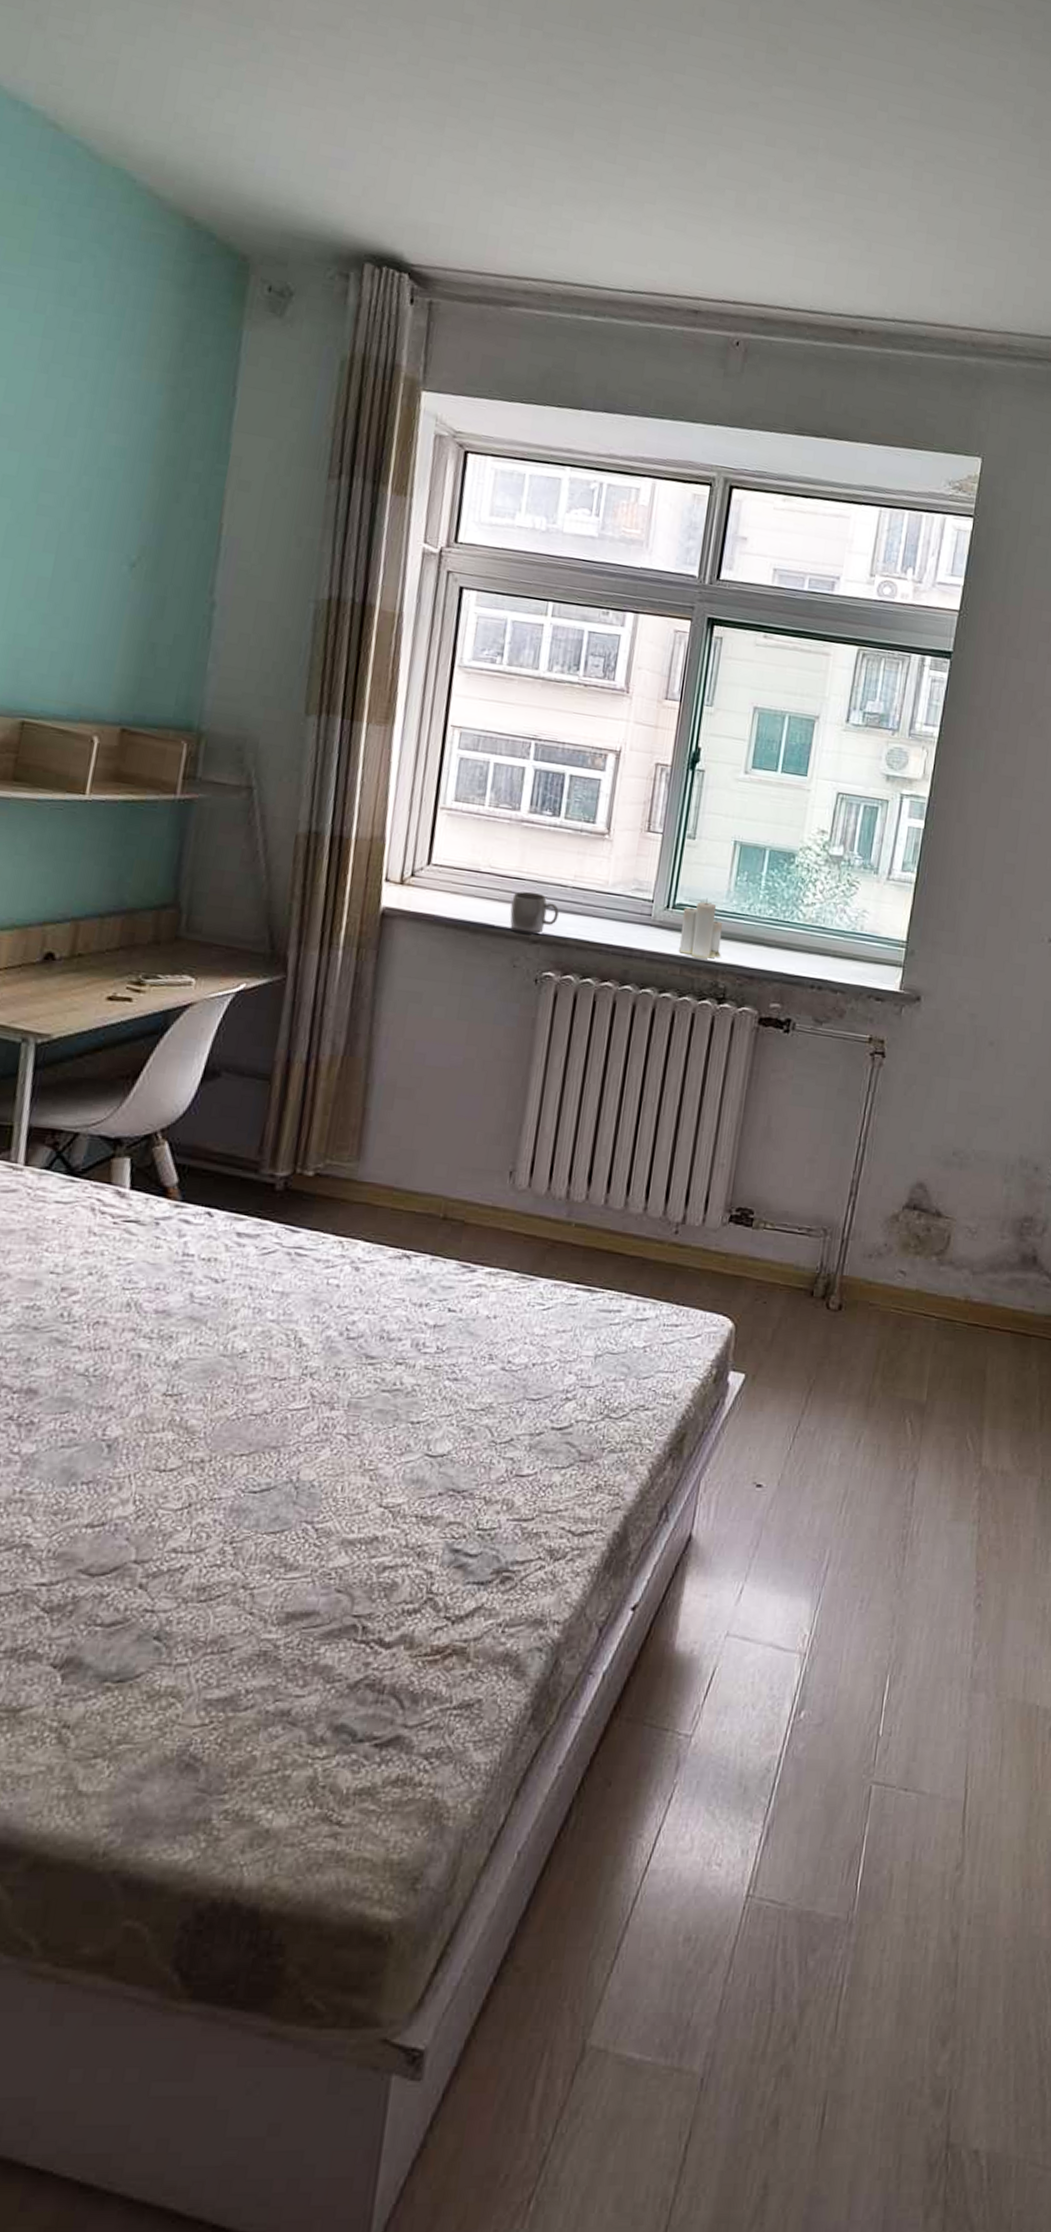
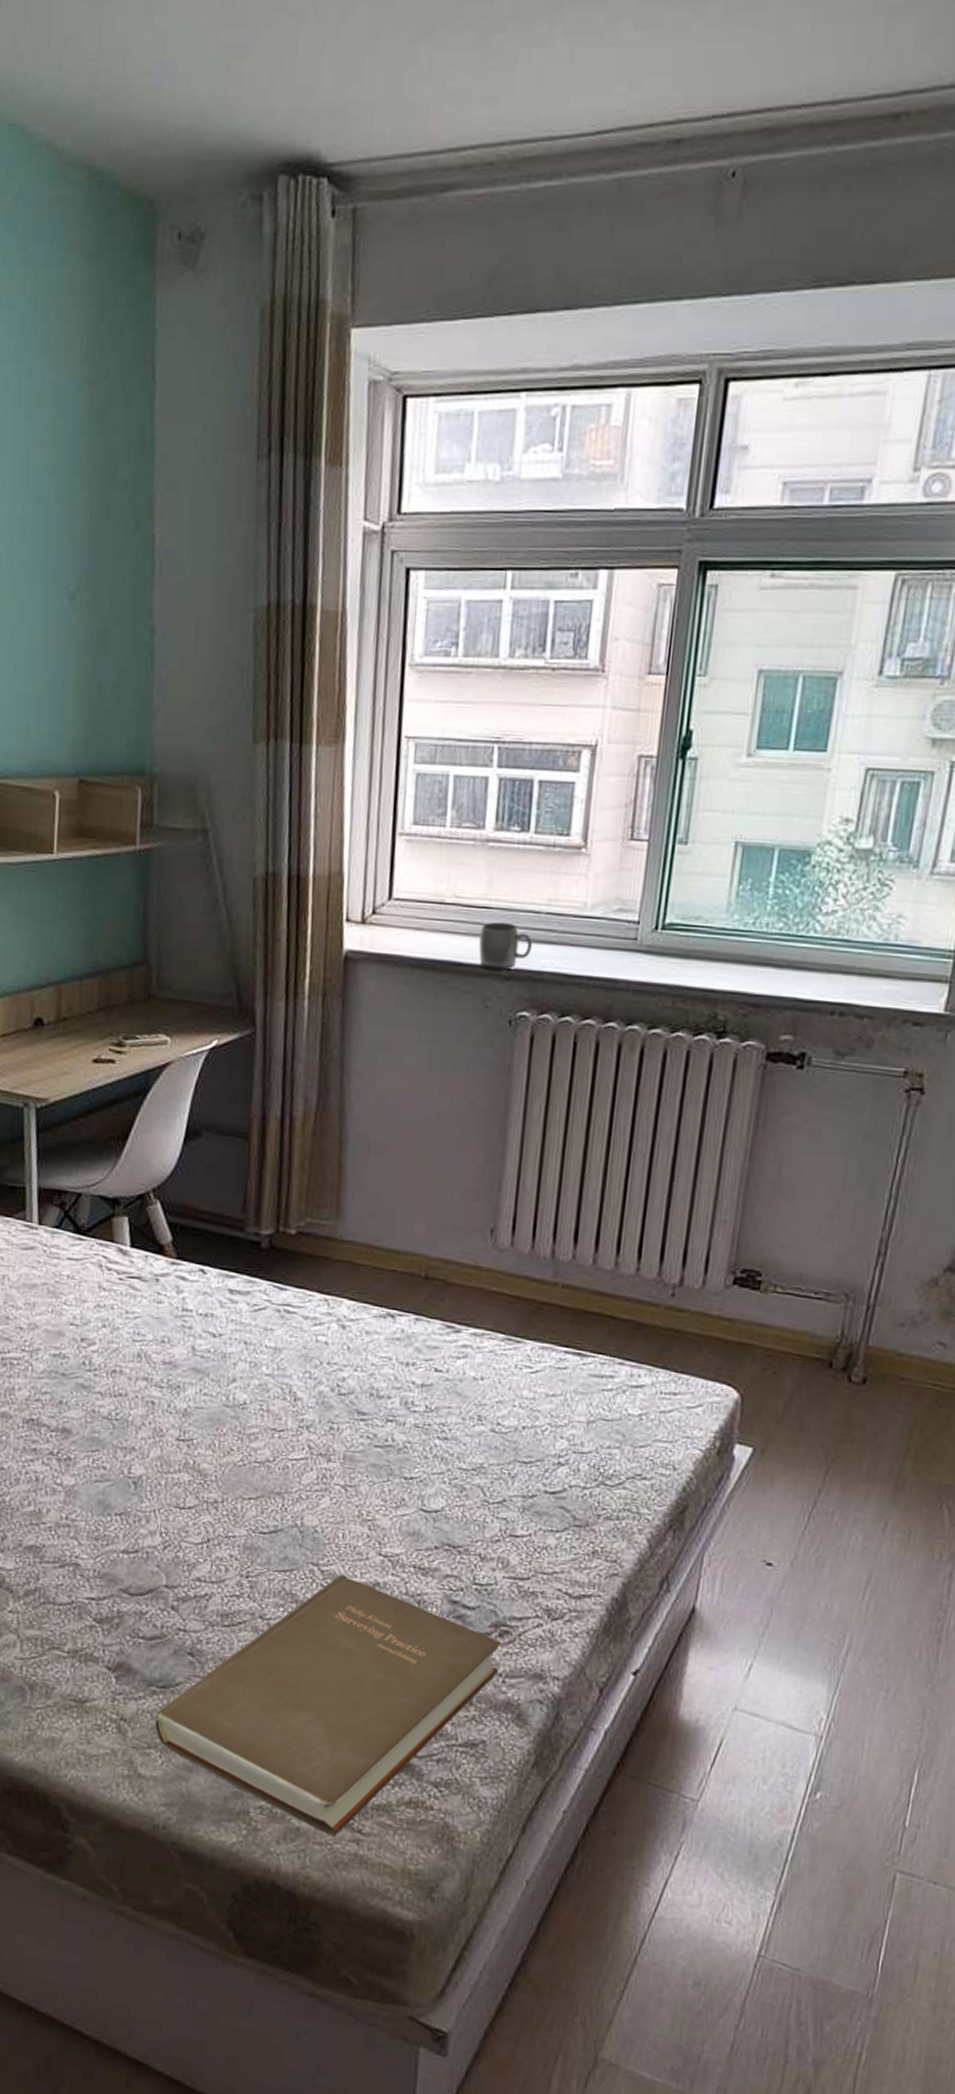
book: none [105,1531,504,1835] -> present [155,1574,502,1837]
candle: present [678,898,723,960] -> none [669,914,723,987]

